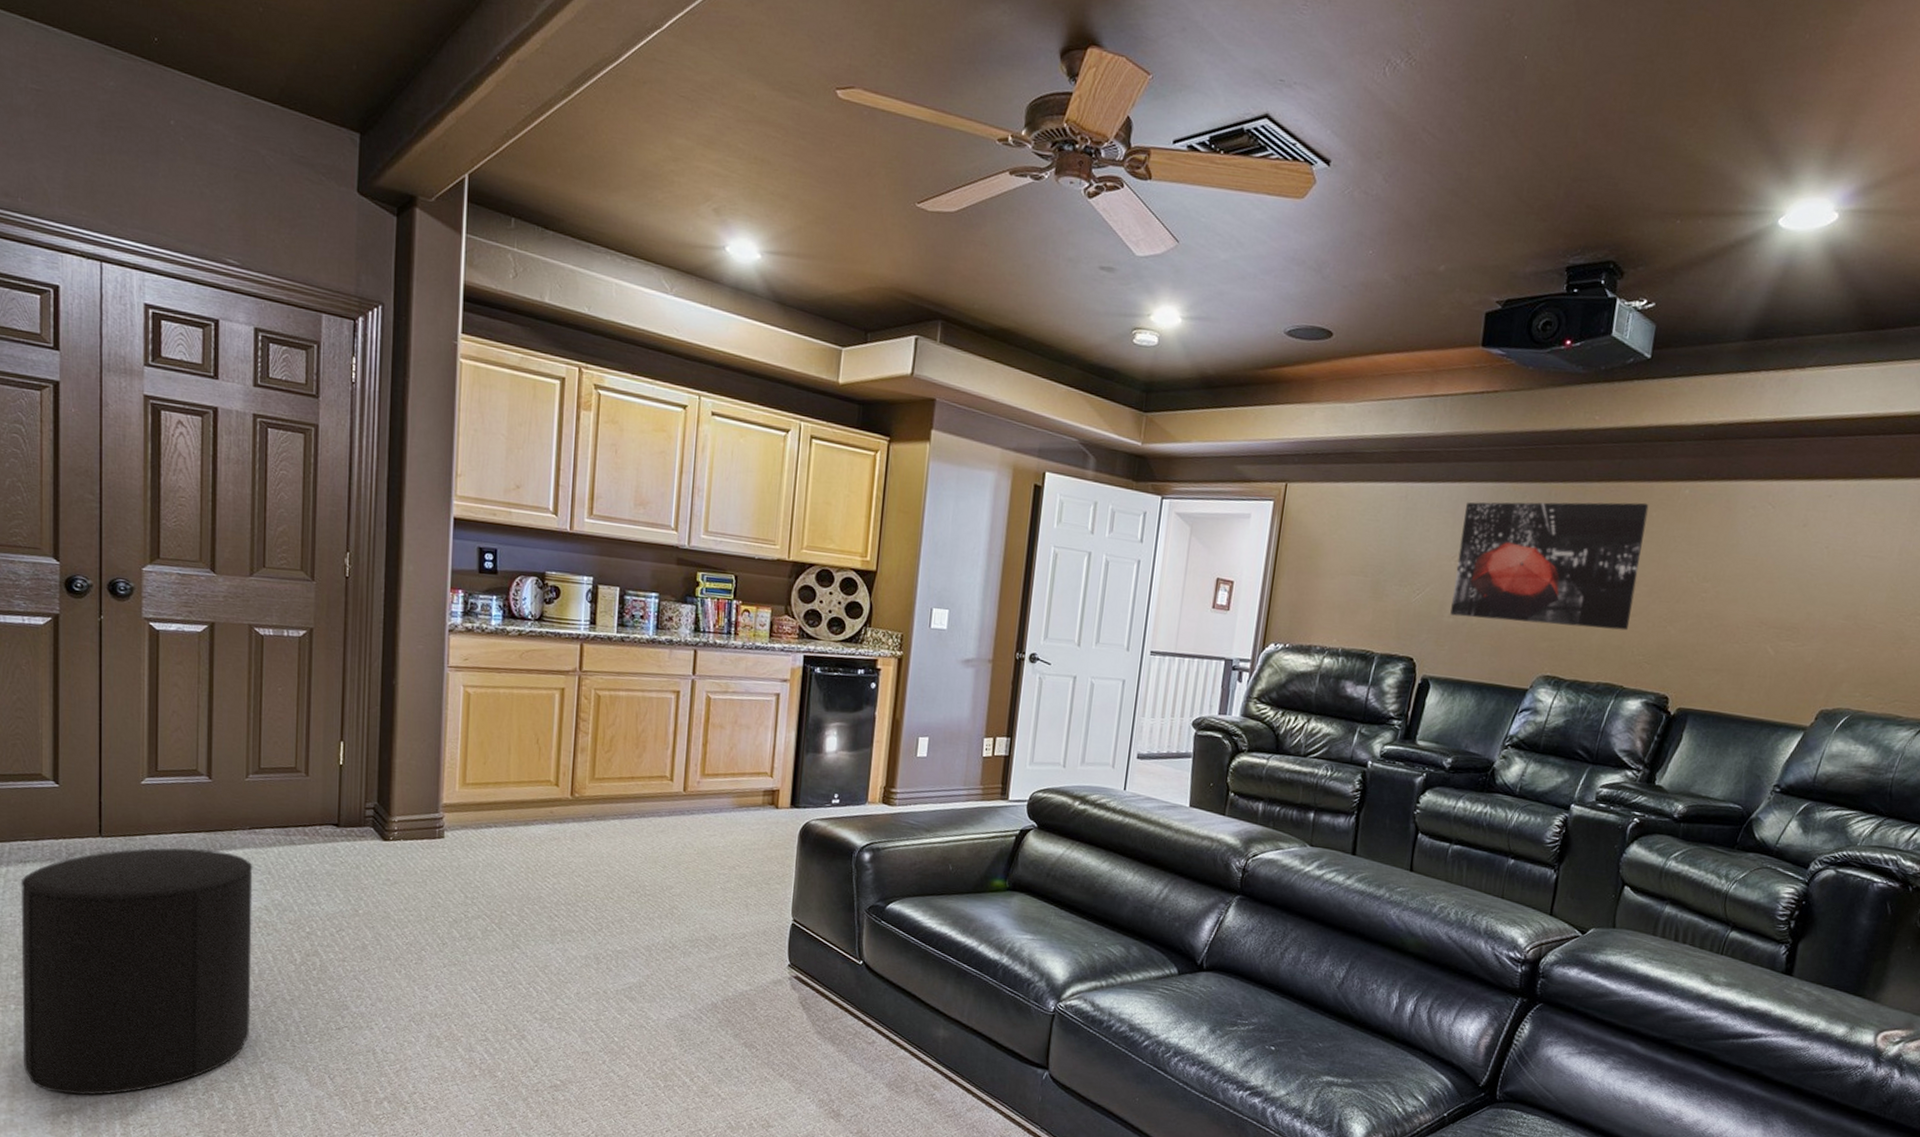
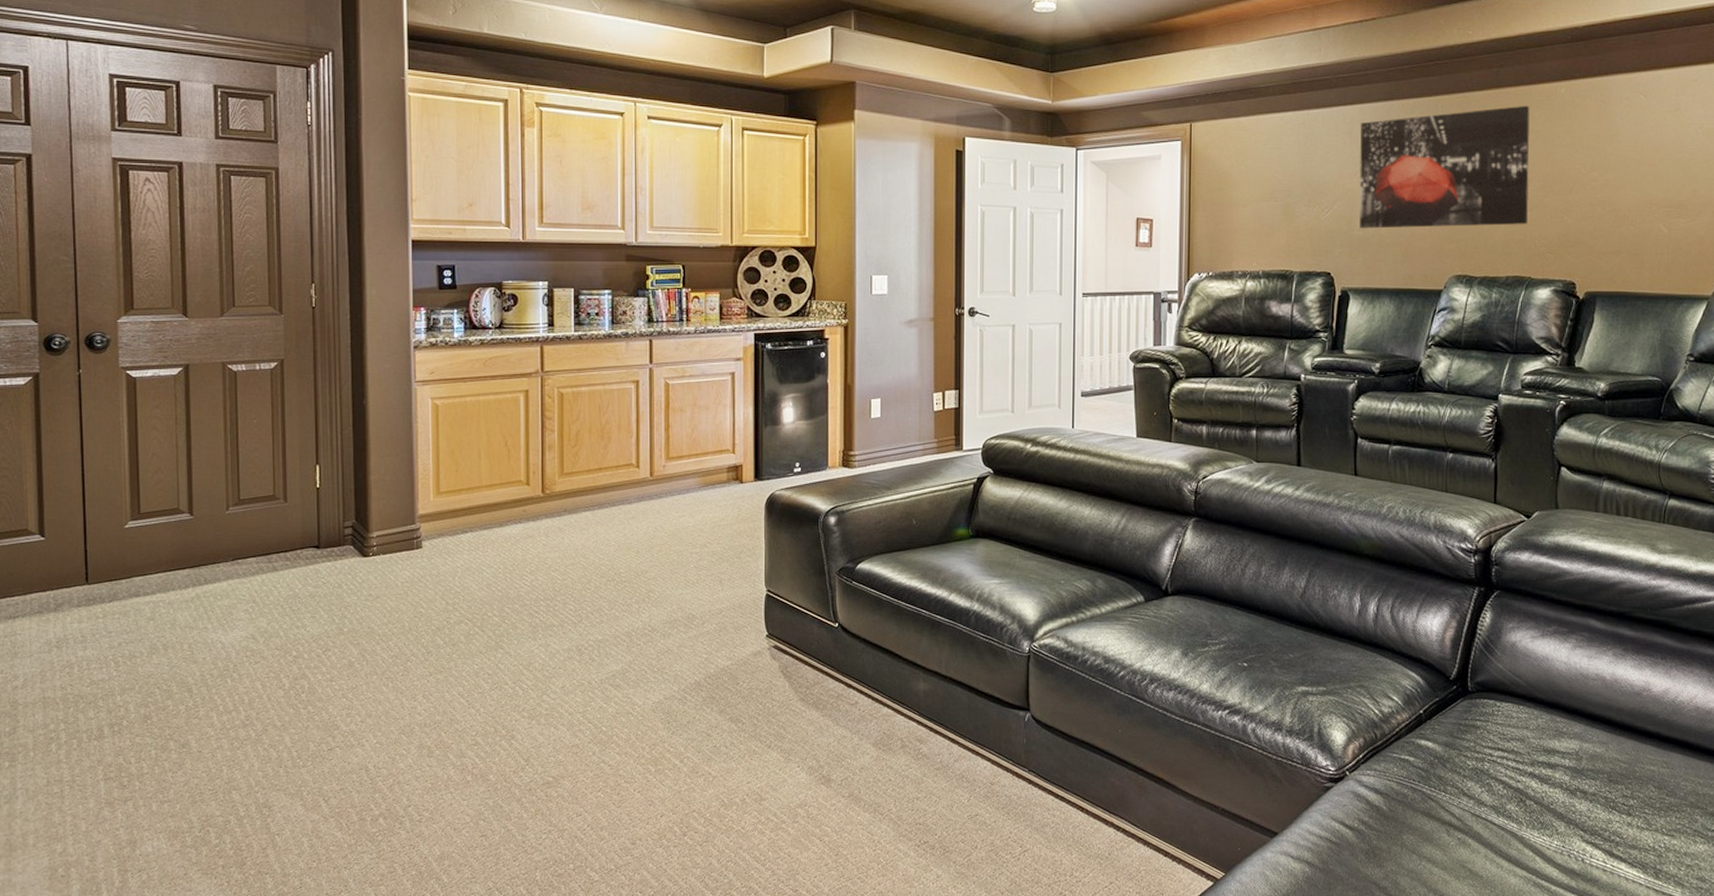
stool: present [20,848,253,1095] -> none [10,584,243,847]

